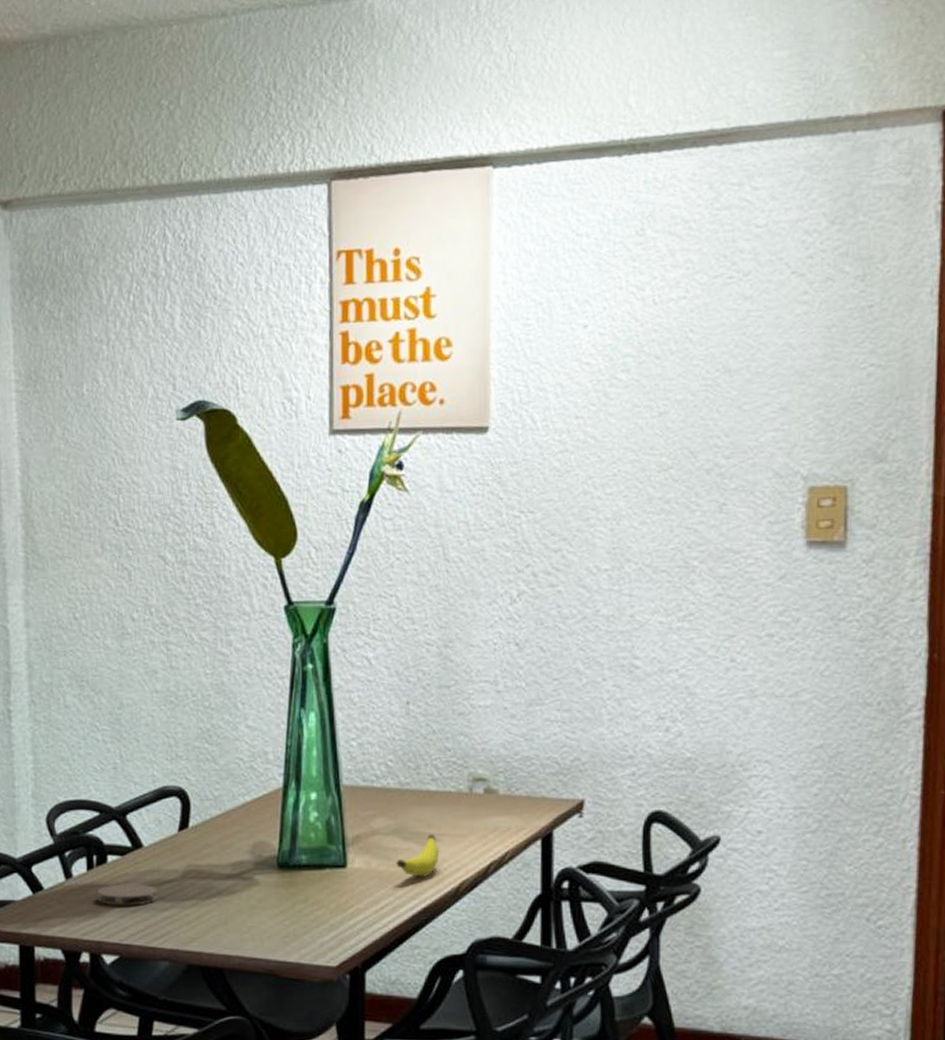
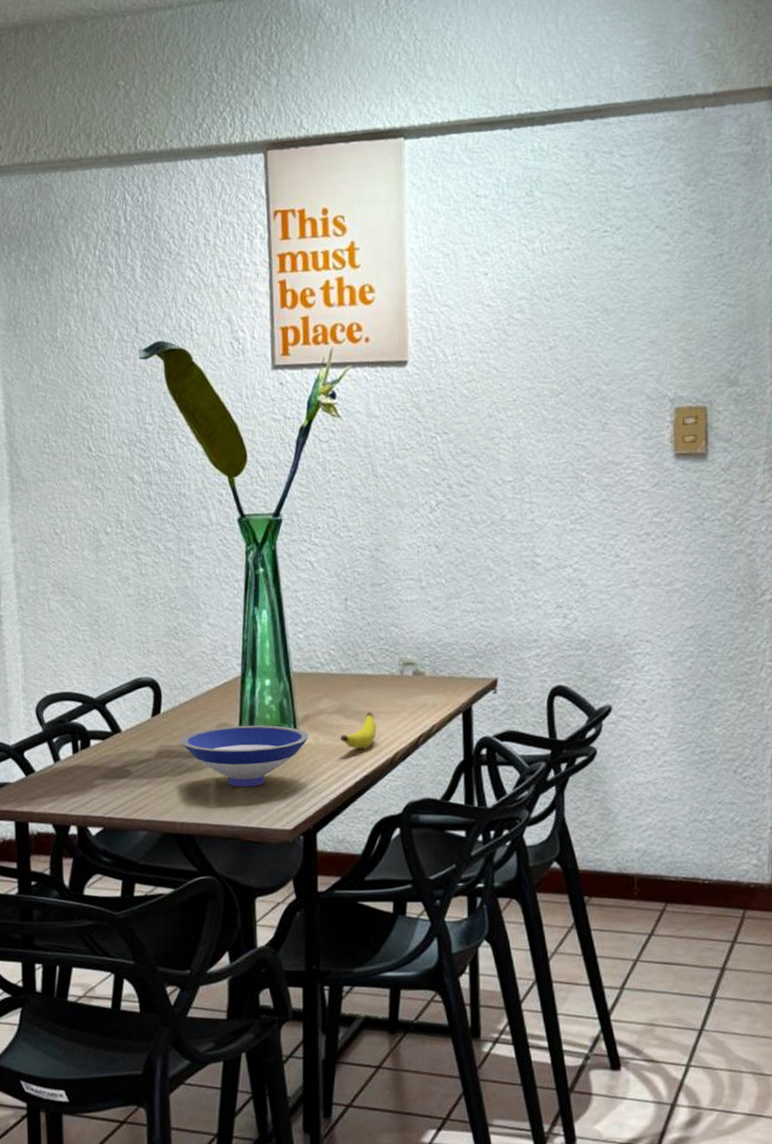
coaster: present [98,884,158,906] -> none [83,764,135,784]
bowl: none [210,844,360,915] -> present [180,725,309,787]

